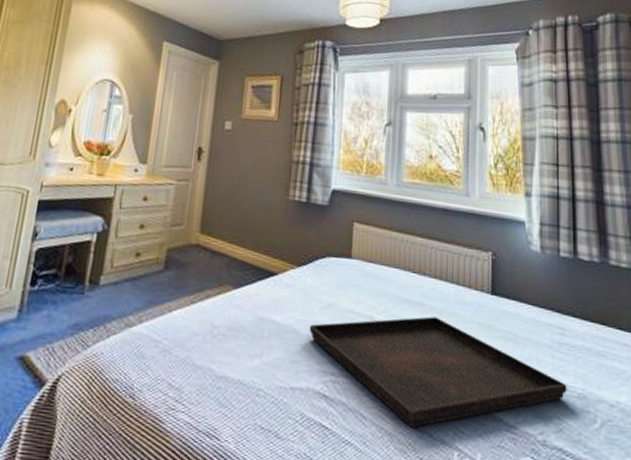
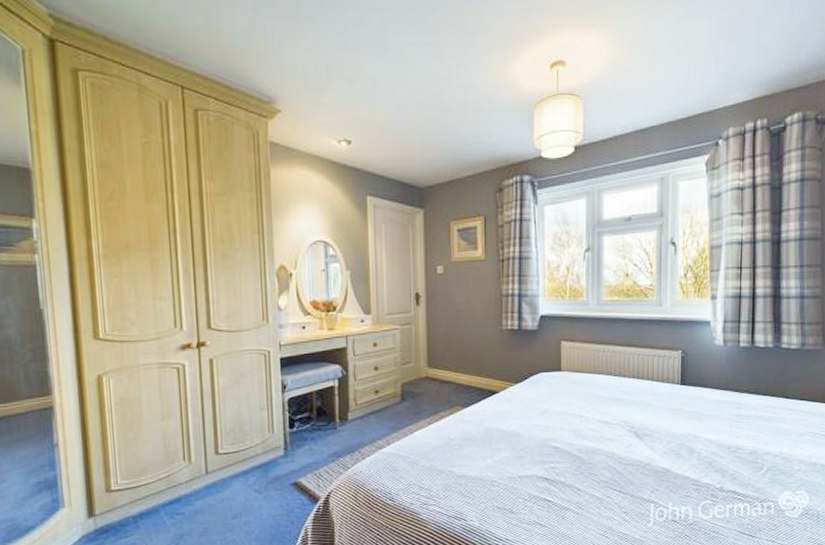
serving tray: present [309,316,567,428] -> none [529,408,741,492]

